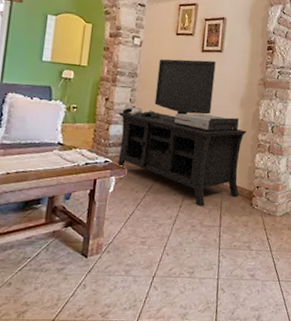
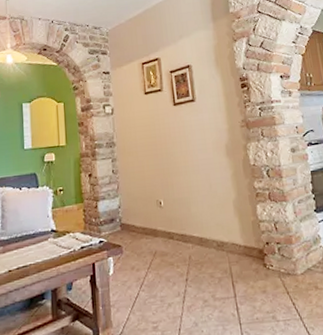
media console: present [116,59,247,206] -> none [102,112,248,276]

